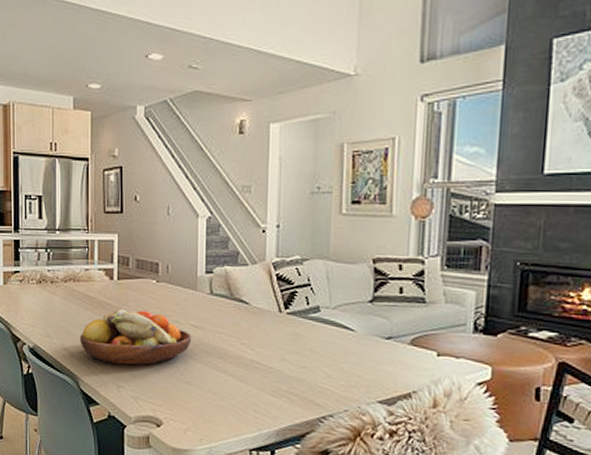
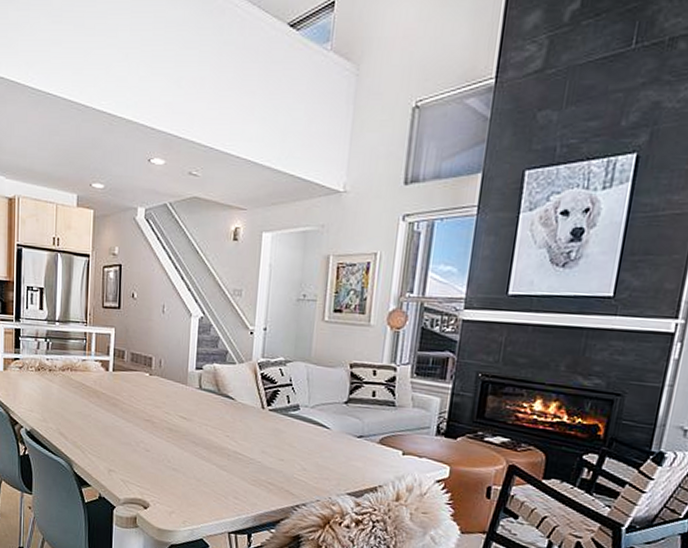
fruit bowl: present [80,308,192,365] -> none [74,398,180,452]

